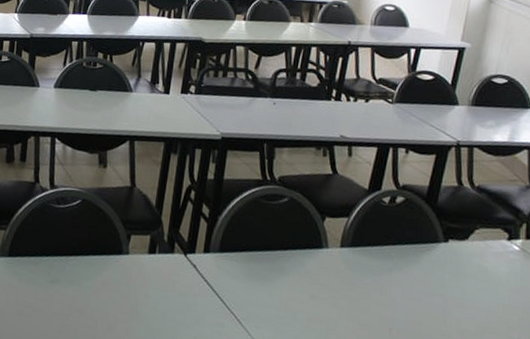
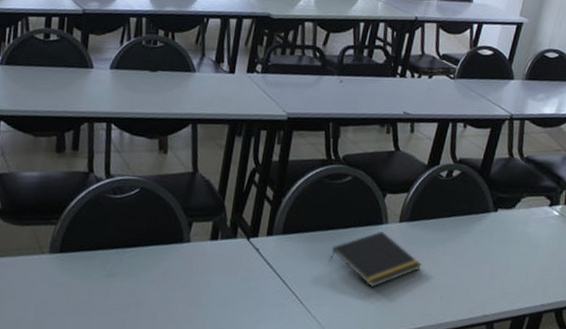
notepad: none [267,255,366,313] -> present [329,231,422,287]

